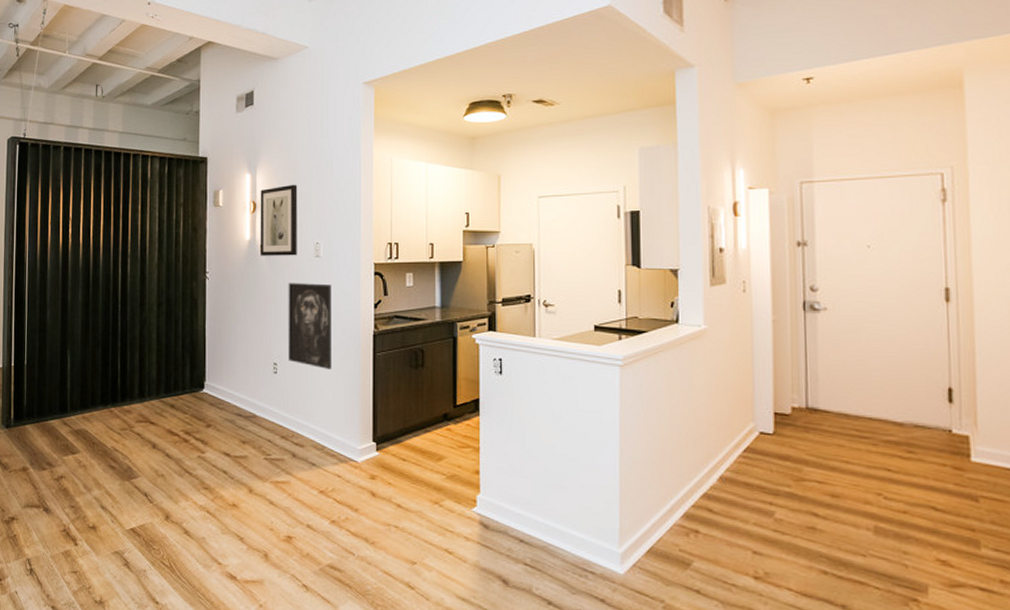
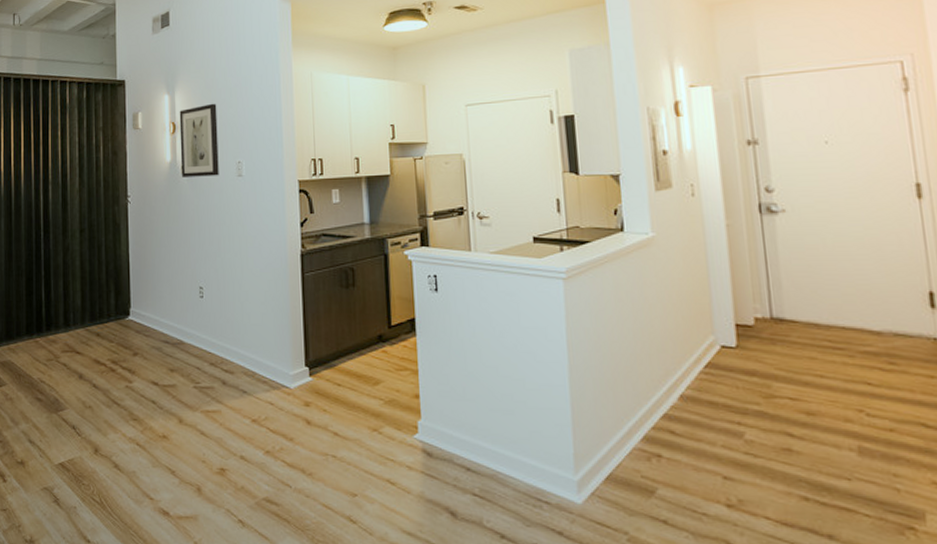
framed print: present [287,283,332,369] -> none [211,203,259,292]

